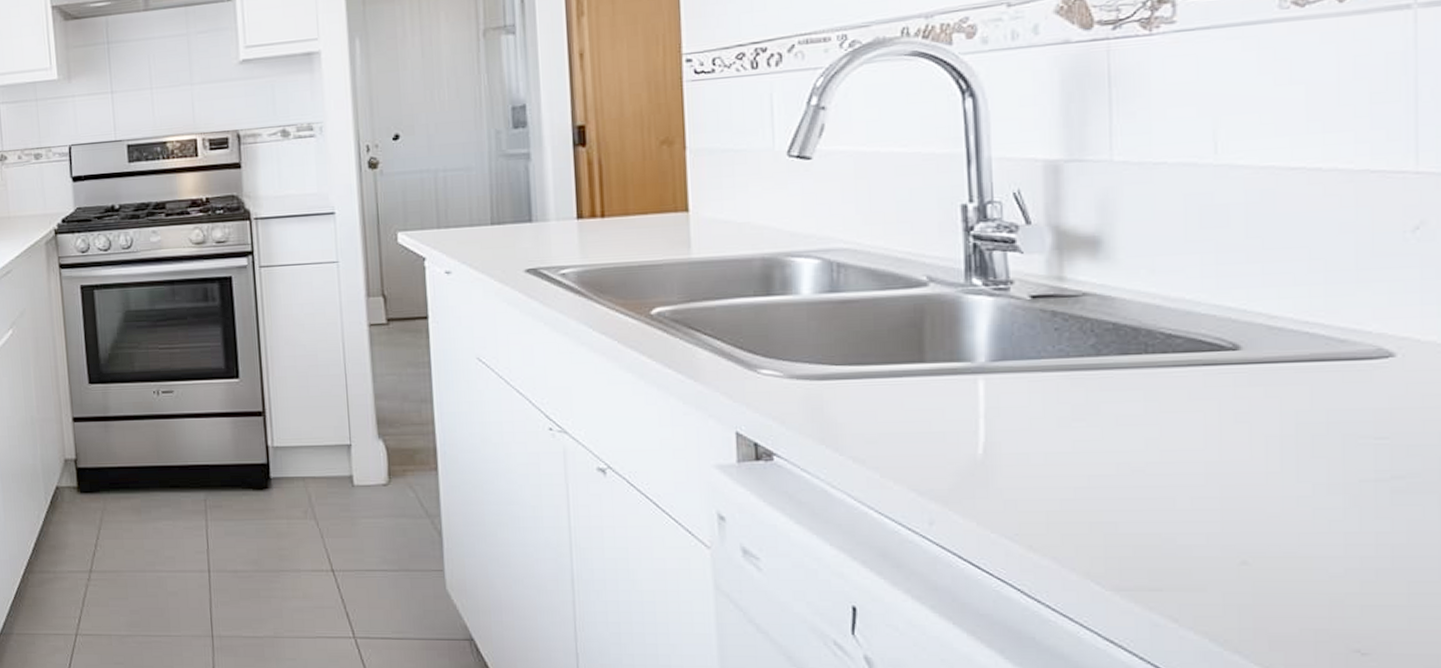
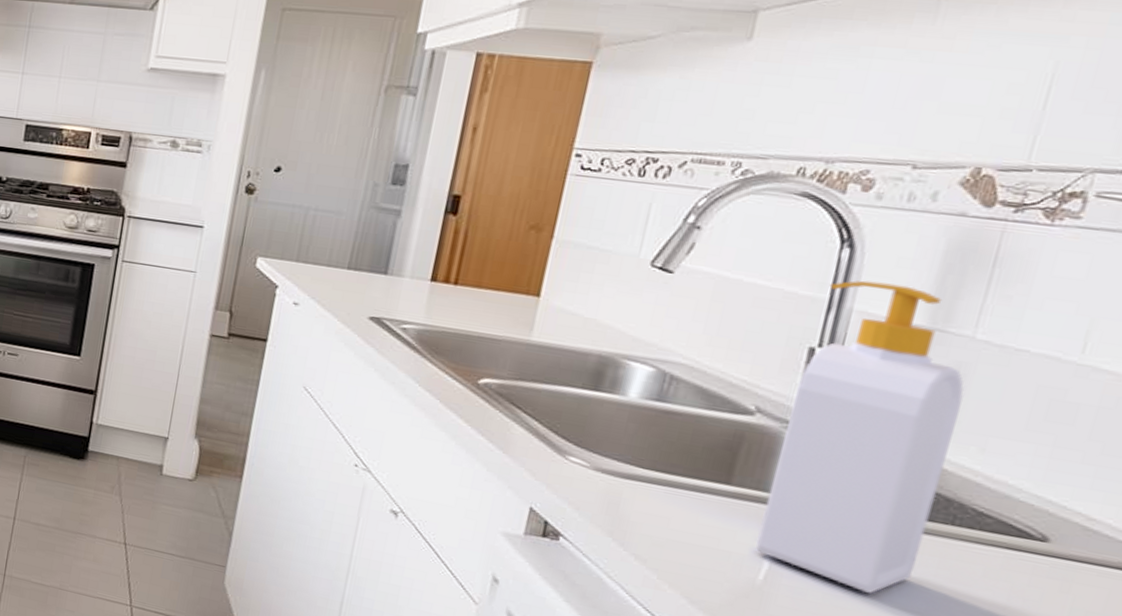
soap bottle: none [961,123,1124,444] -> present [755,280,964,594]

